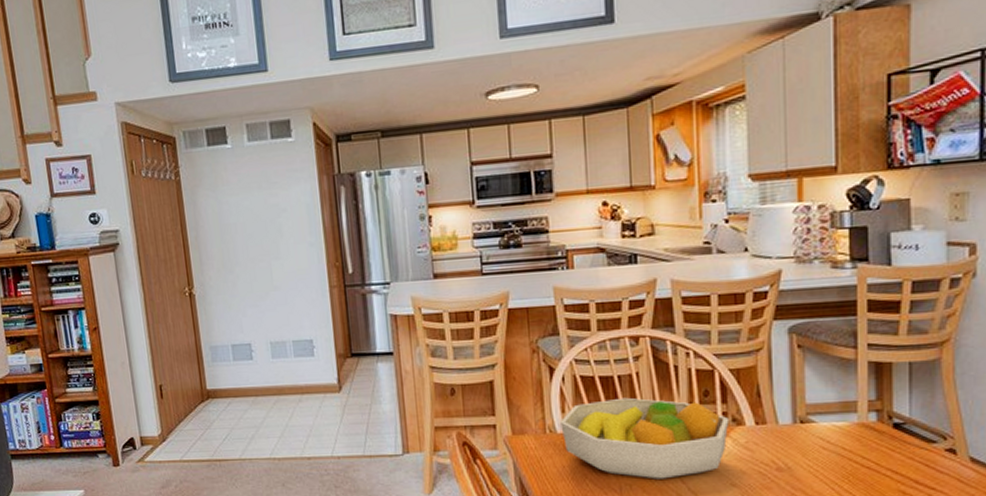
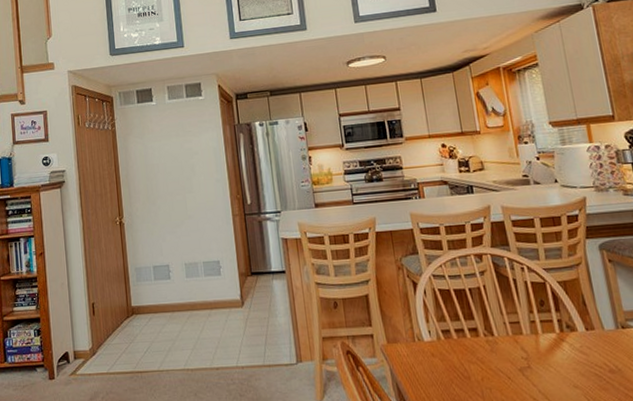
fruit bowl: present [560,397,730,479] -> none [426,308,565,383]

